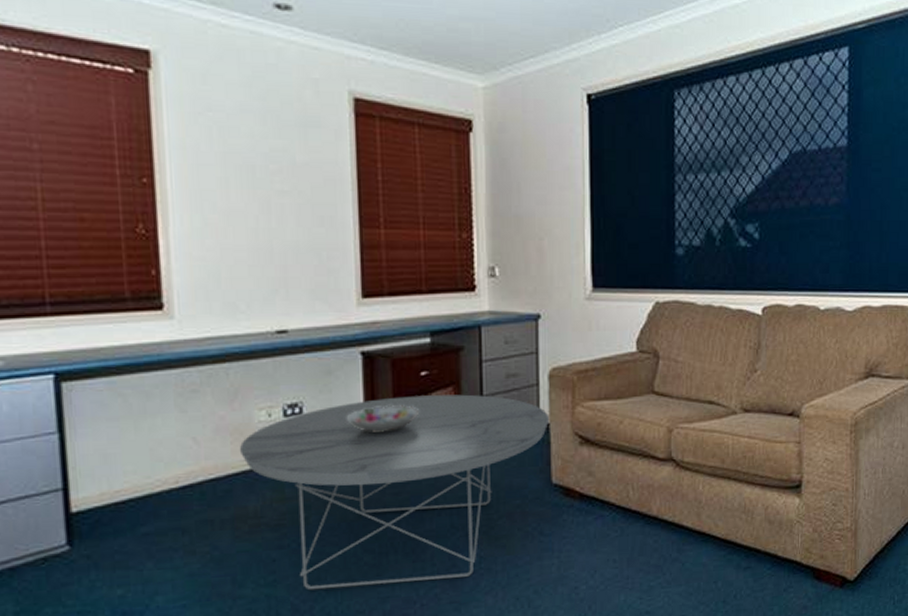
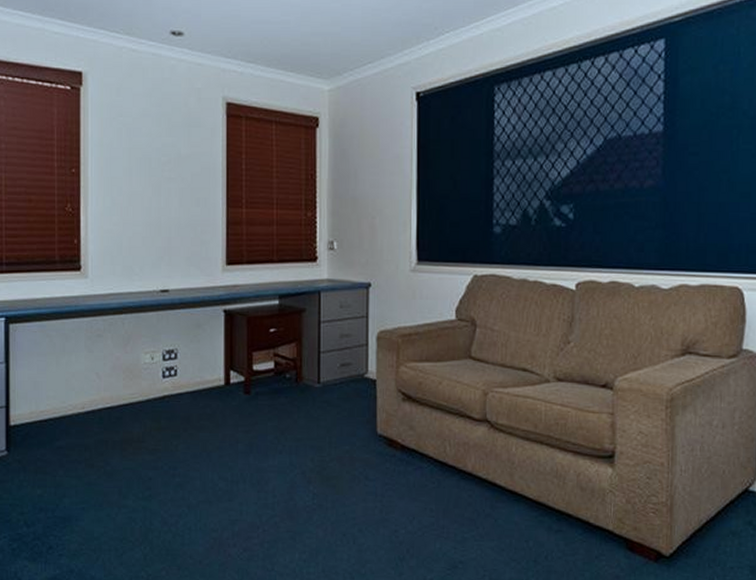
coffee table: present [239,394,550,591] -> none [129,349,377,510]
decorative bowl: present [346,405,420,432] -> none [210,356,268,378]

